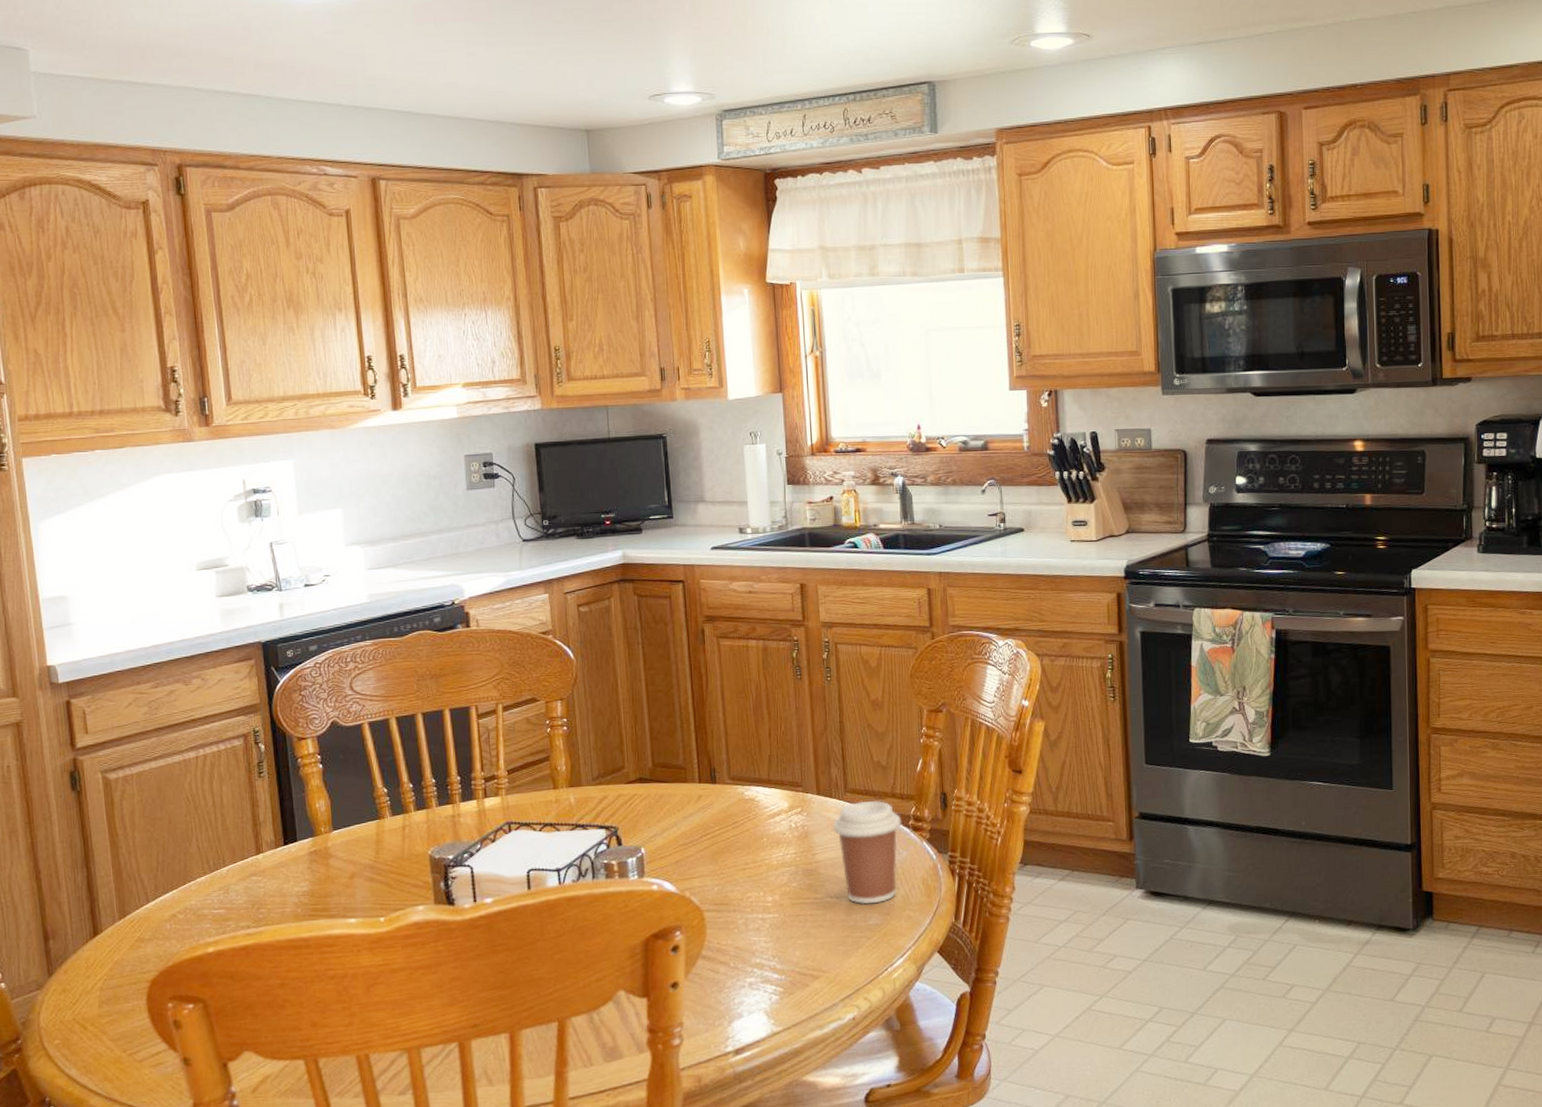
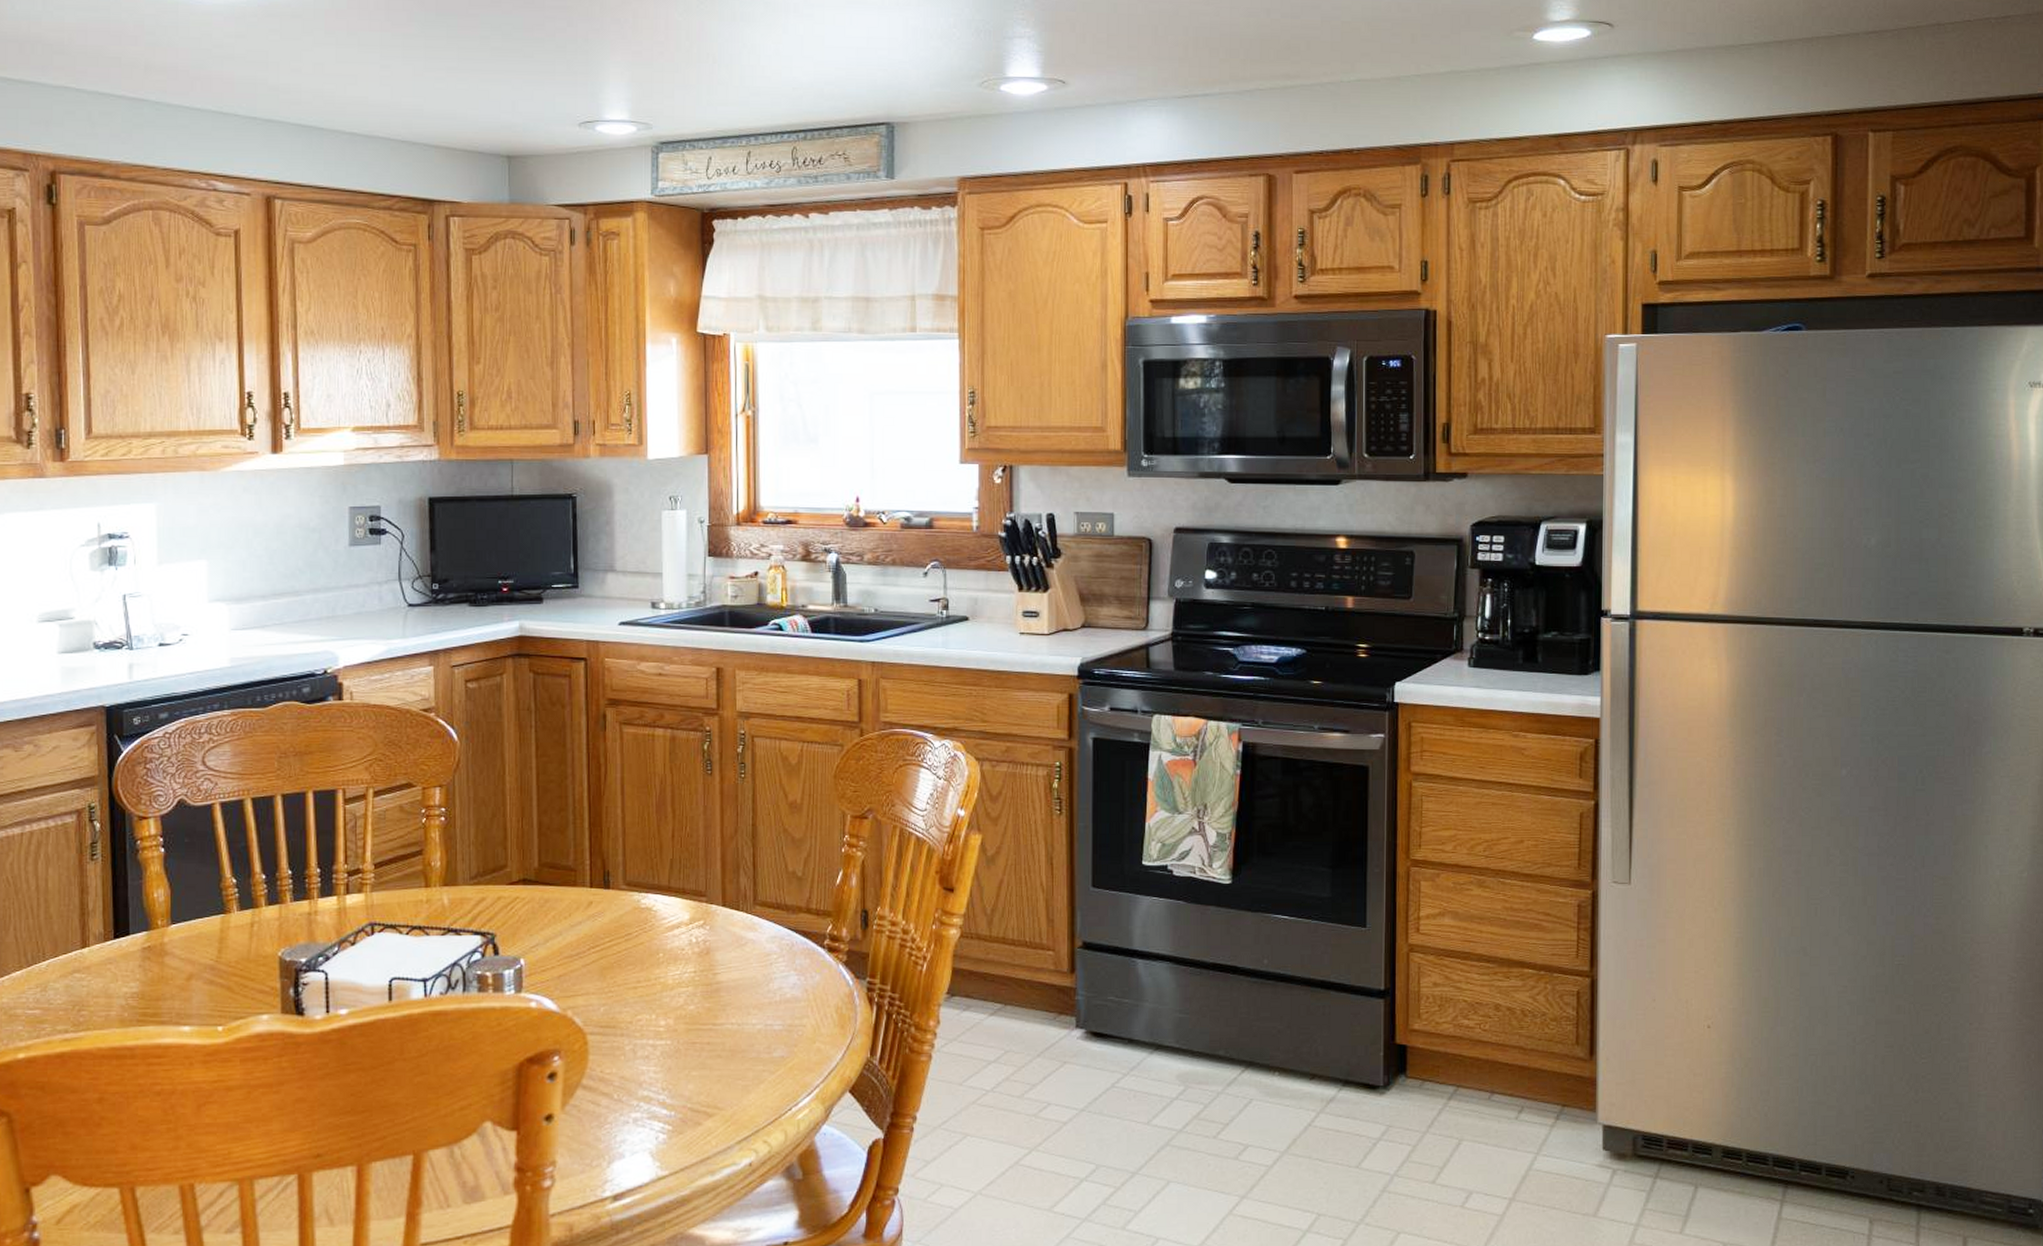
coffee cup: present [833,800,901,905] -> none [738,915,815,1034]

